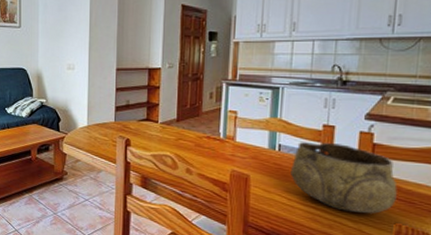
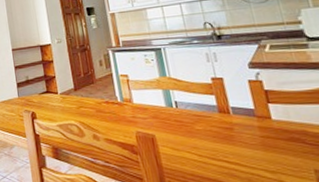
decorative bowl: present [289,142,398,214] -> none [192,94,308,163]

